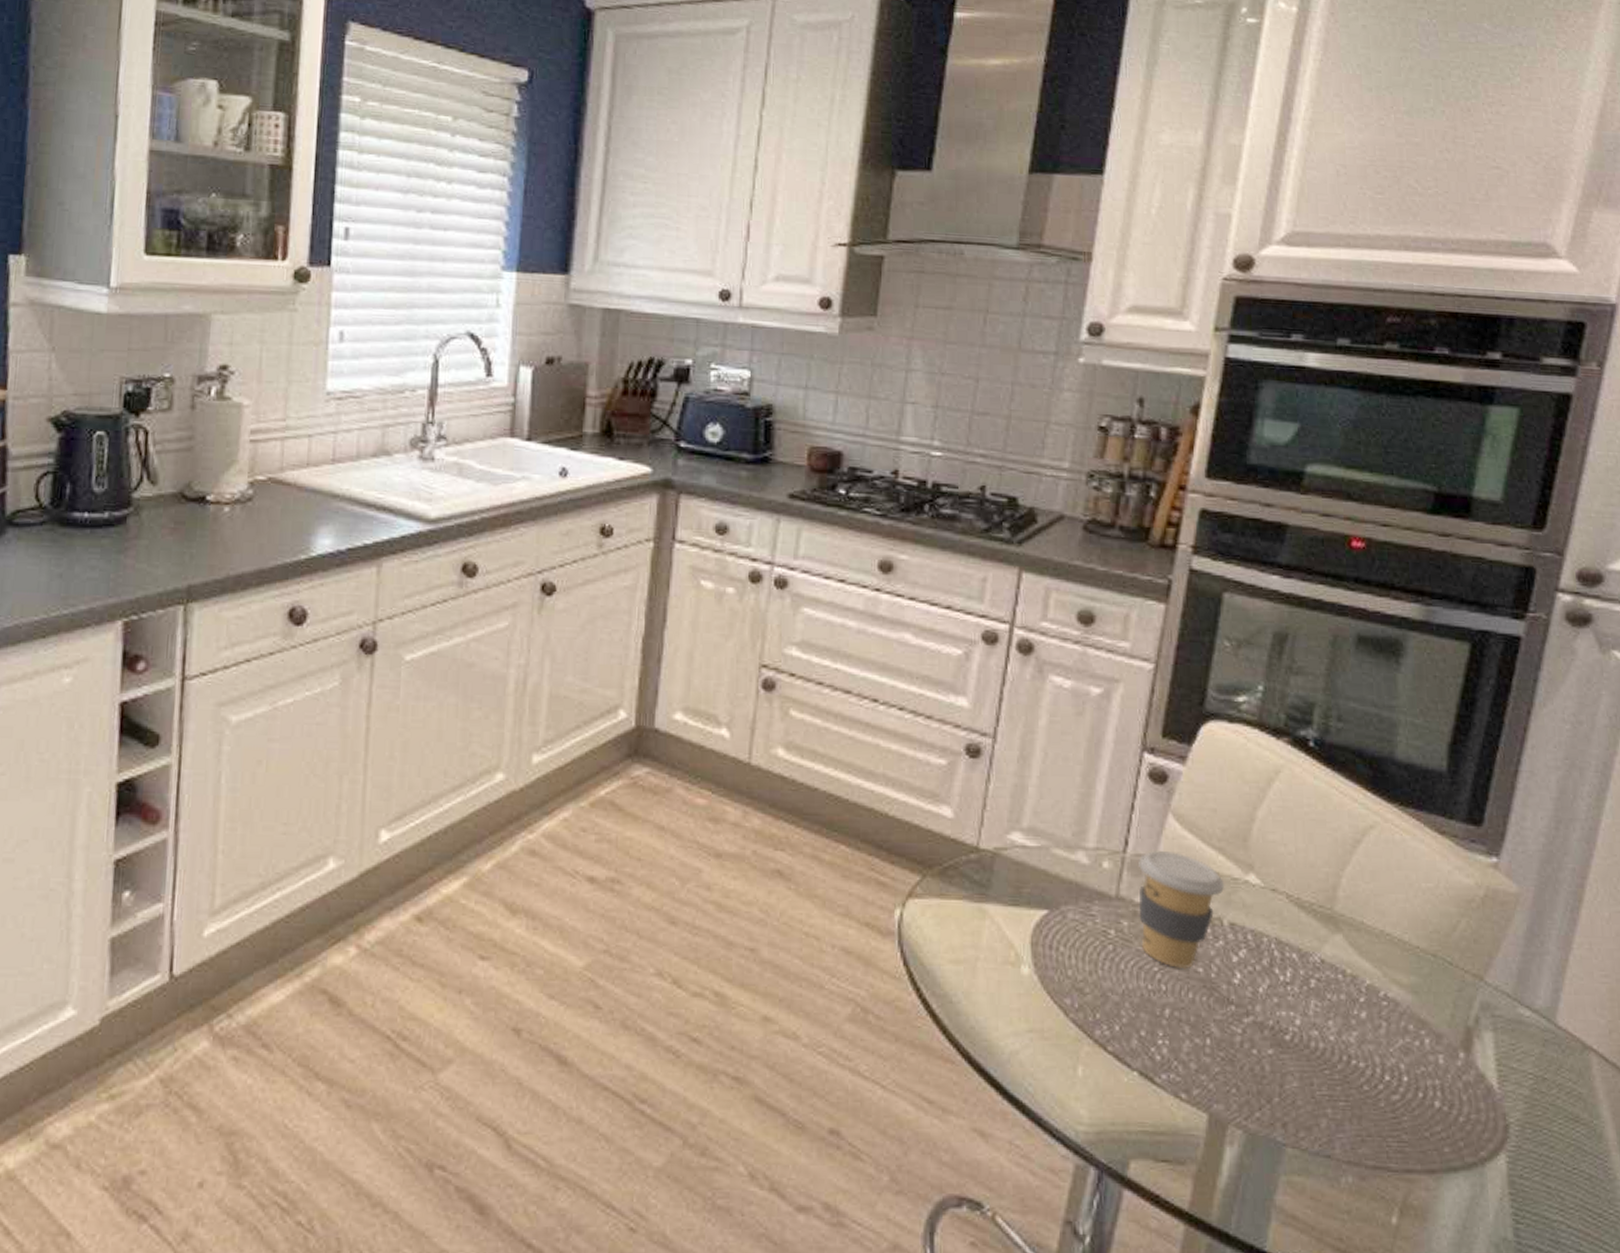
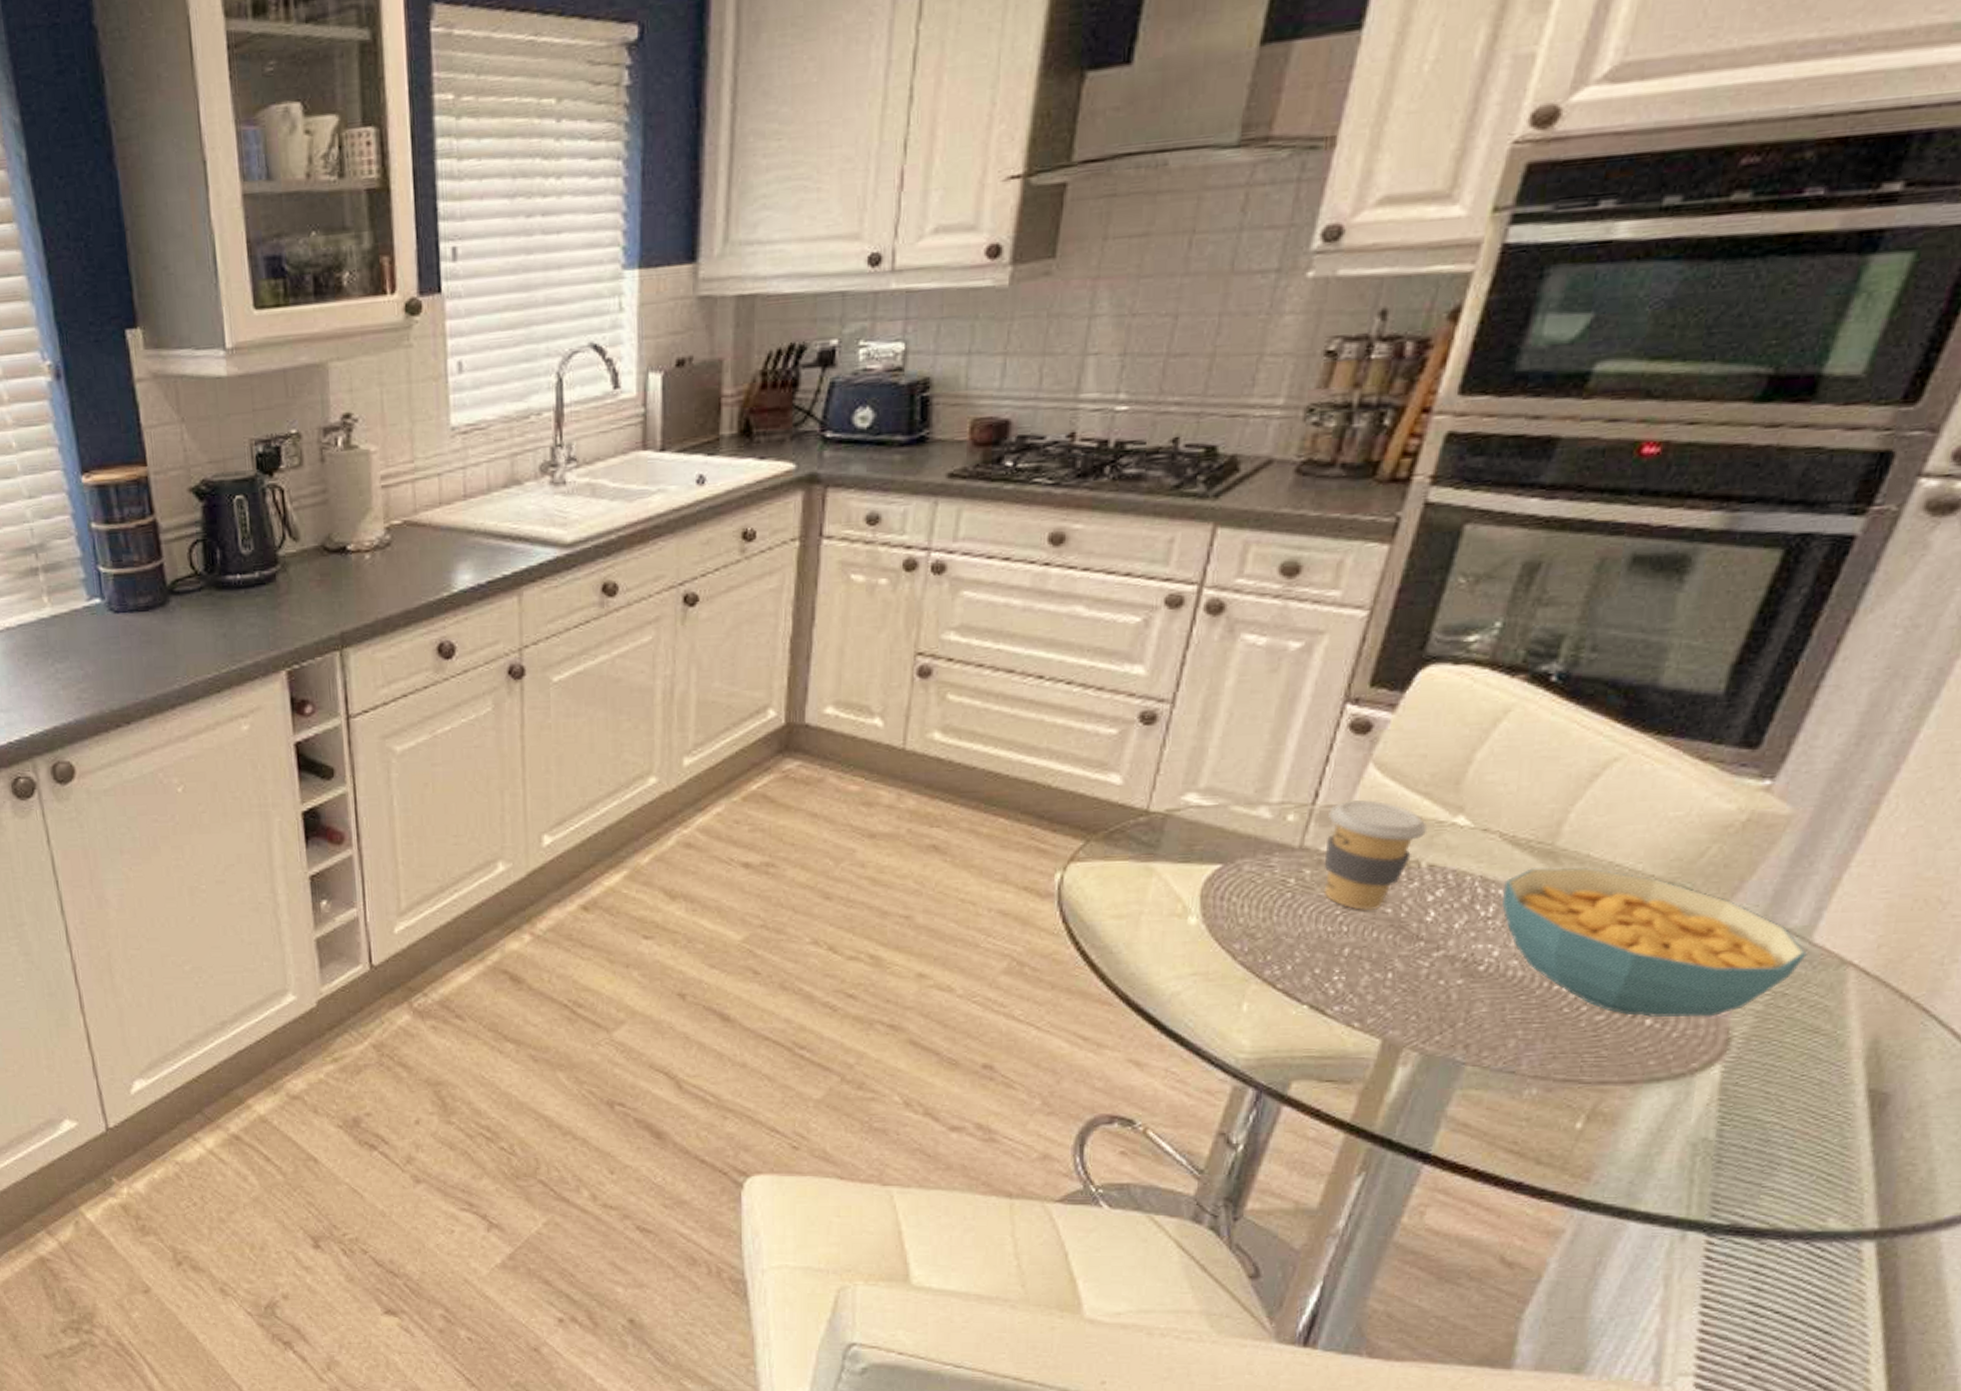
cereal bowl: none [1295,932,1555,1101] -> present [1501,866,1807,1018]

